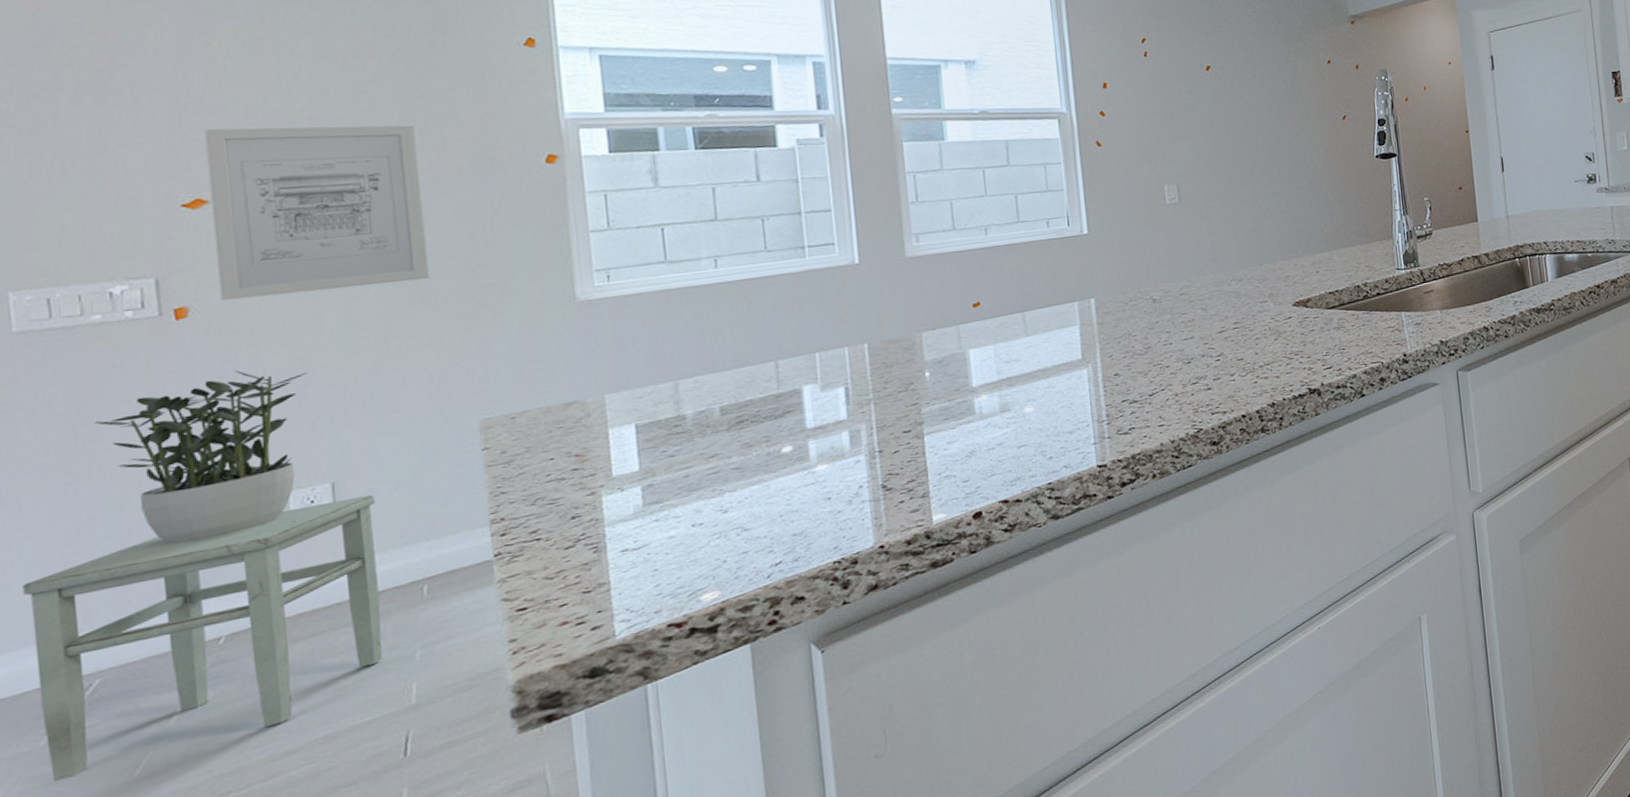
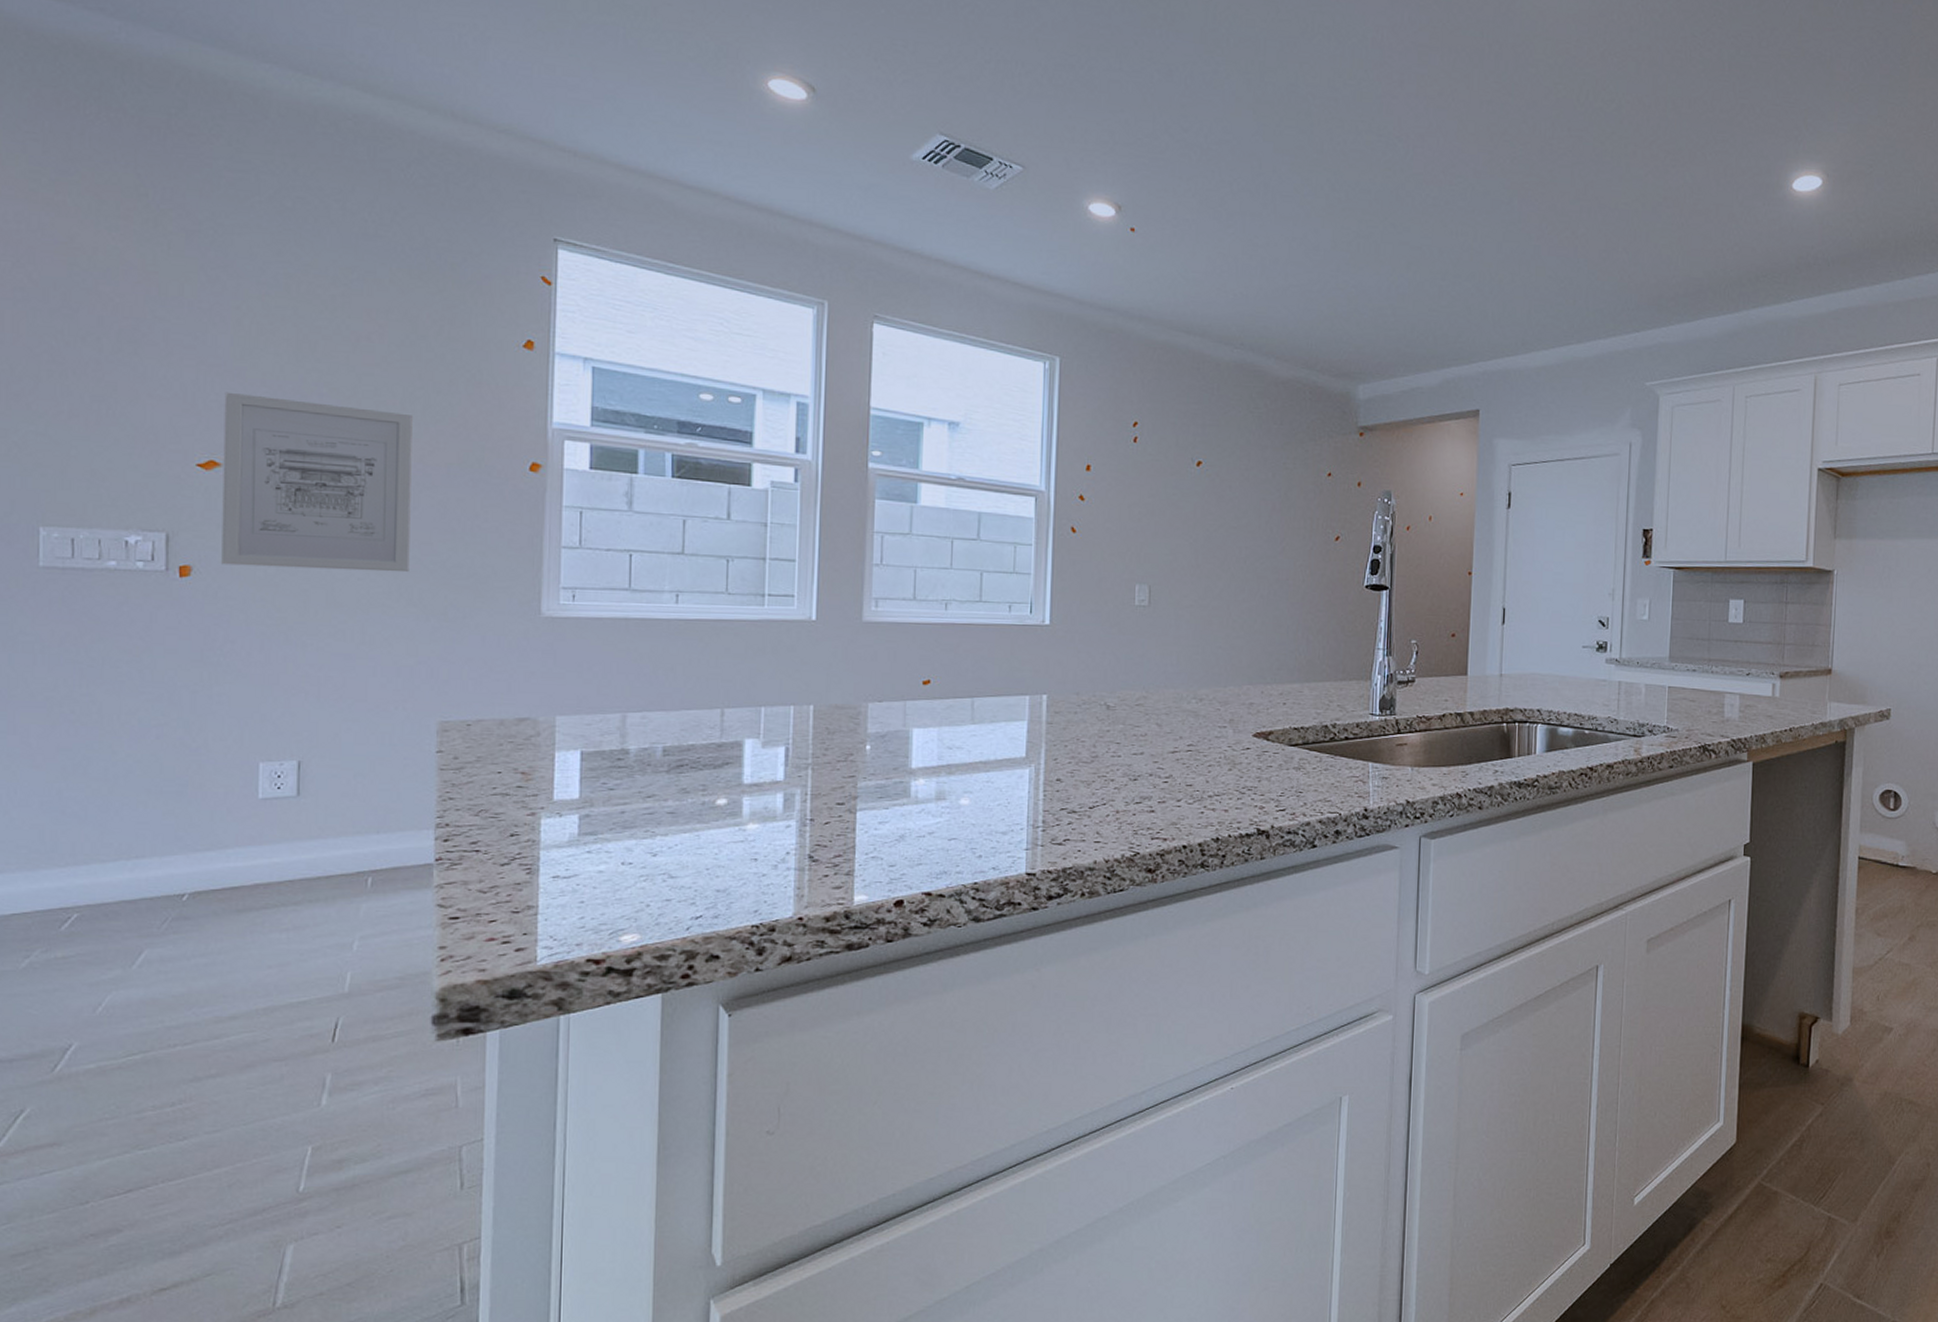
stool: present [23,494,383,781] -> none [22,778,334,1004]
potted plant: present [95,371,307,545] -> none [100,636,288,796]

